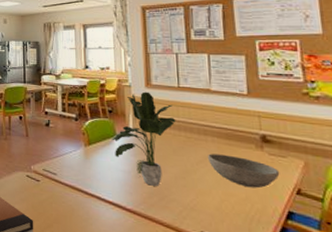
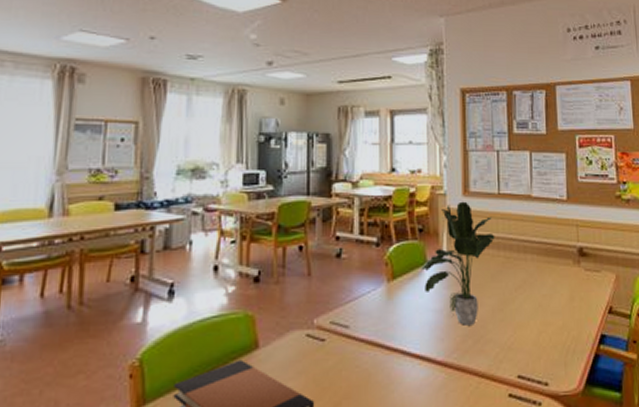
bowl: present [207,153,280,189] -> none [526,275,594,313]

